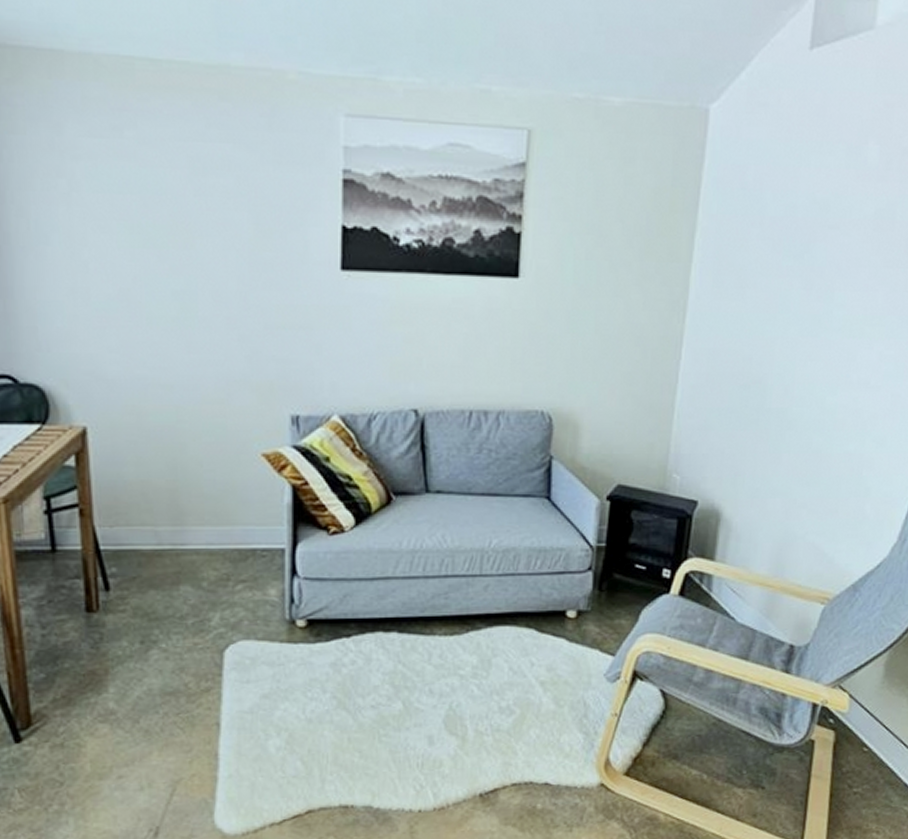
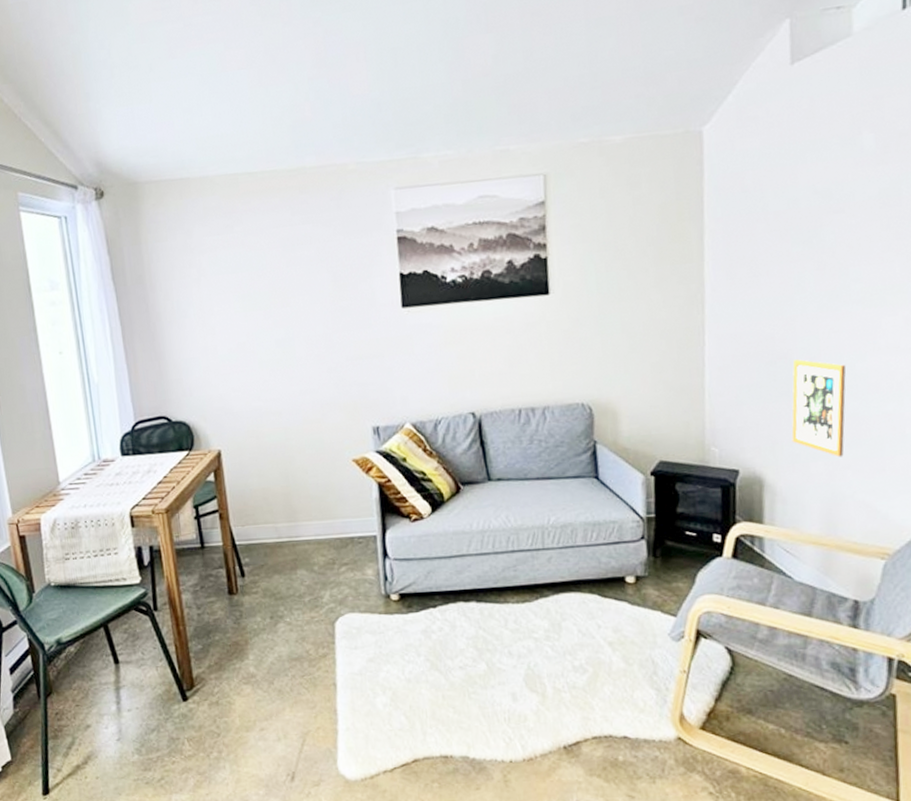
picture frame: none [754,386,817,495] -> present [791,359,847,458]

